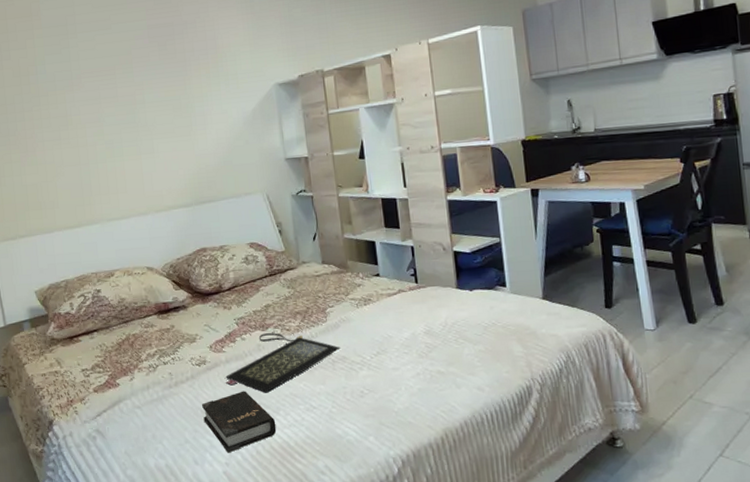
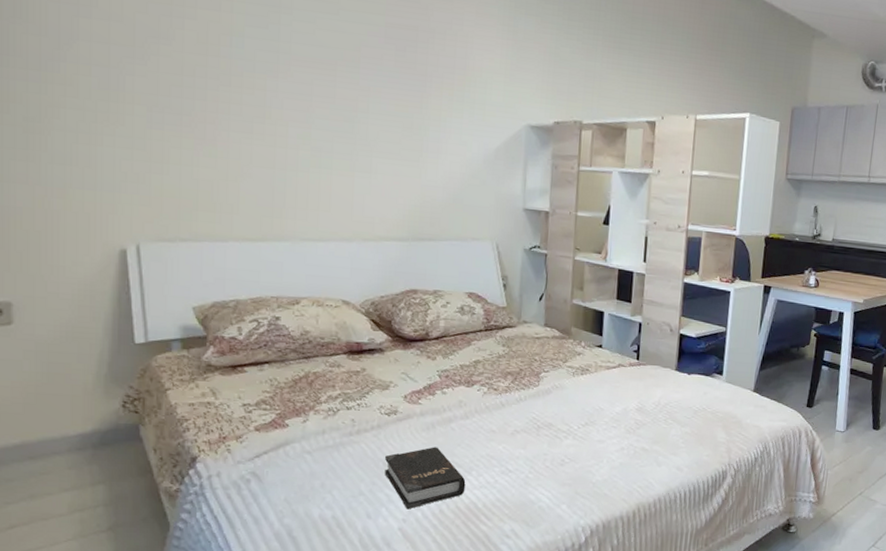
clutch bag: present [225,333,340,393] -> none [417,390,548,452]

